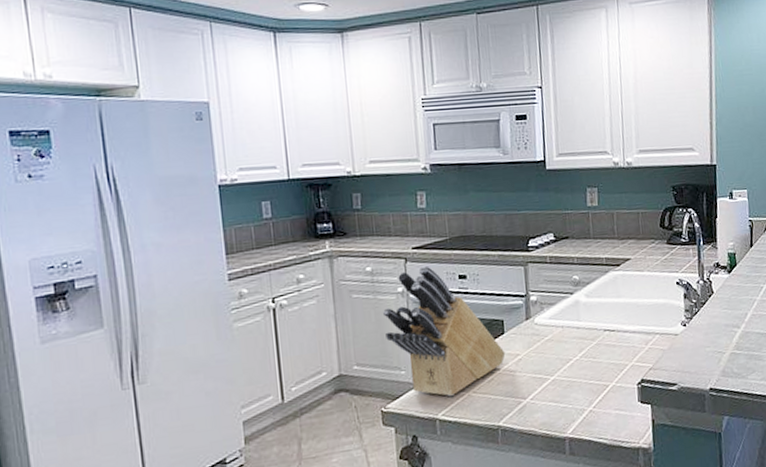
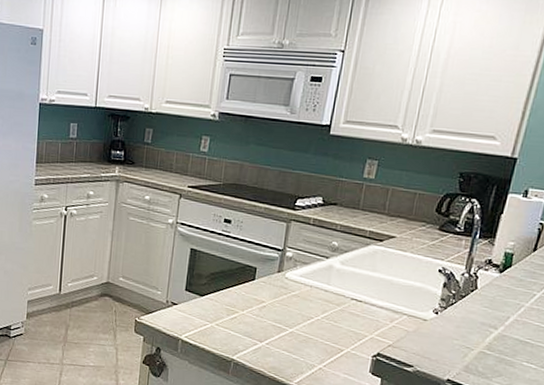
knife block: present [382,266,506,397] -> none [151,204,252,324]

